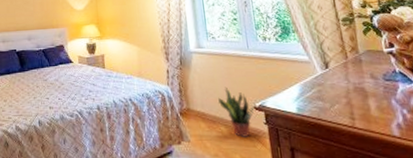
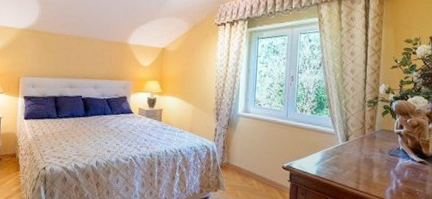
potted plant: present [218,87,256,137] -> none [254,148,284,191]

